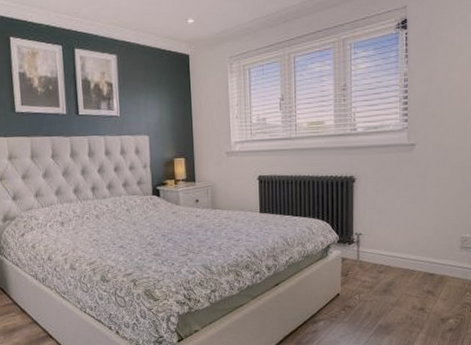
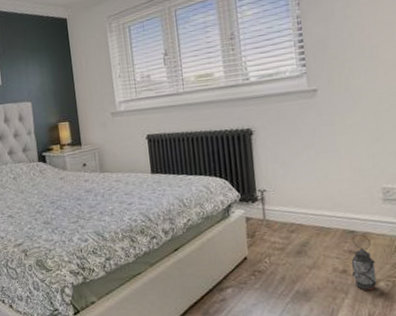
lantern: none [428,276,448,327] -> present [351,234,377,291]

